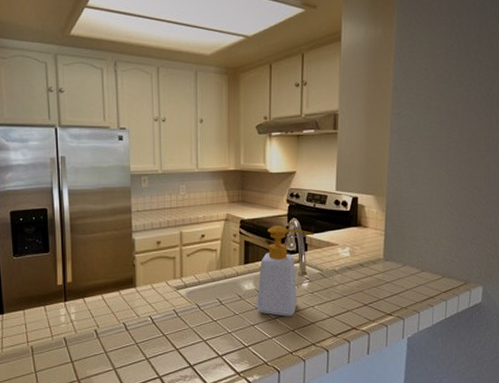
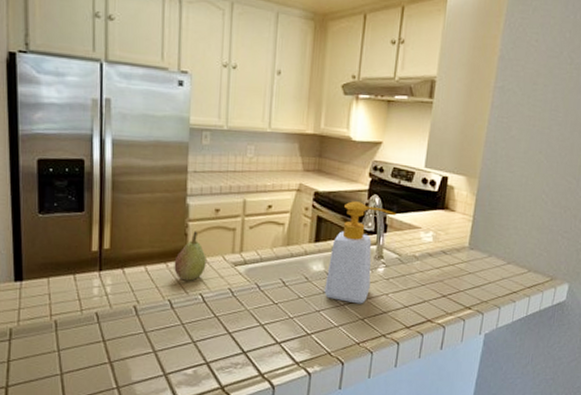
fruit: none [126,262,153,305] -> present [174,231,206,281]

